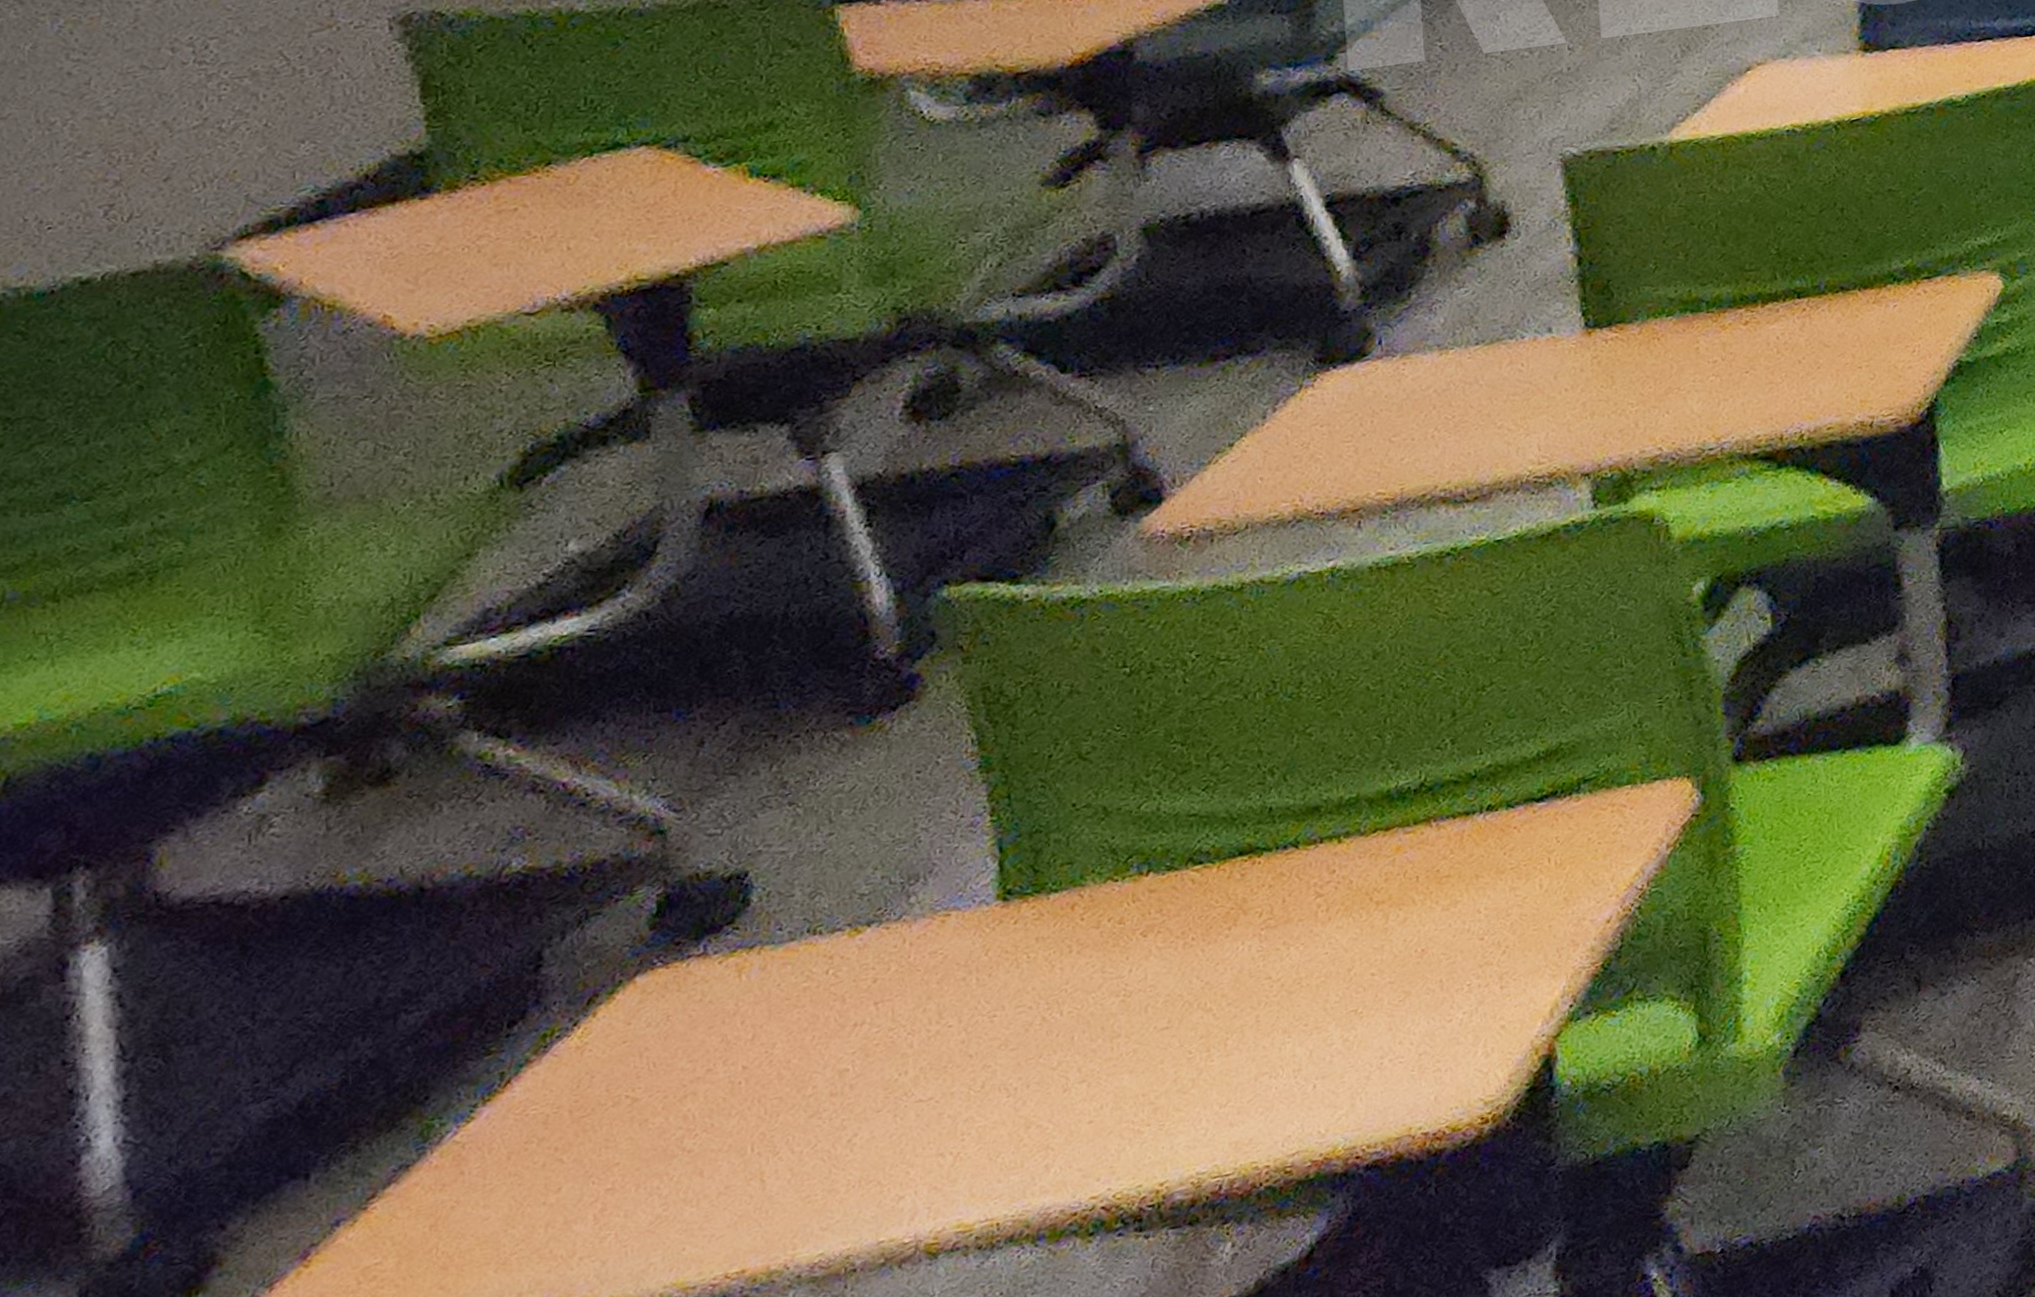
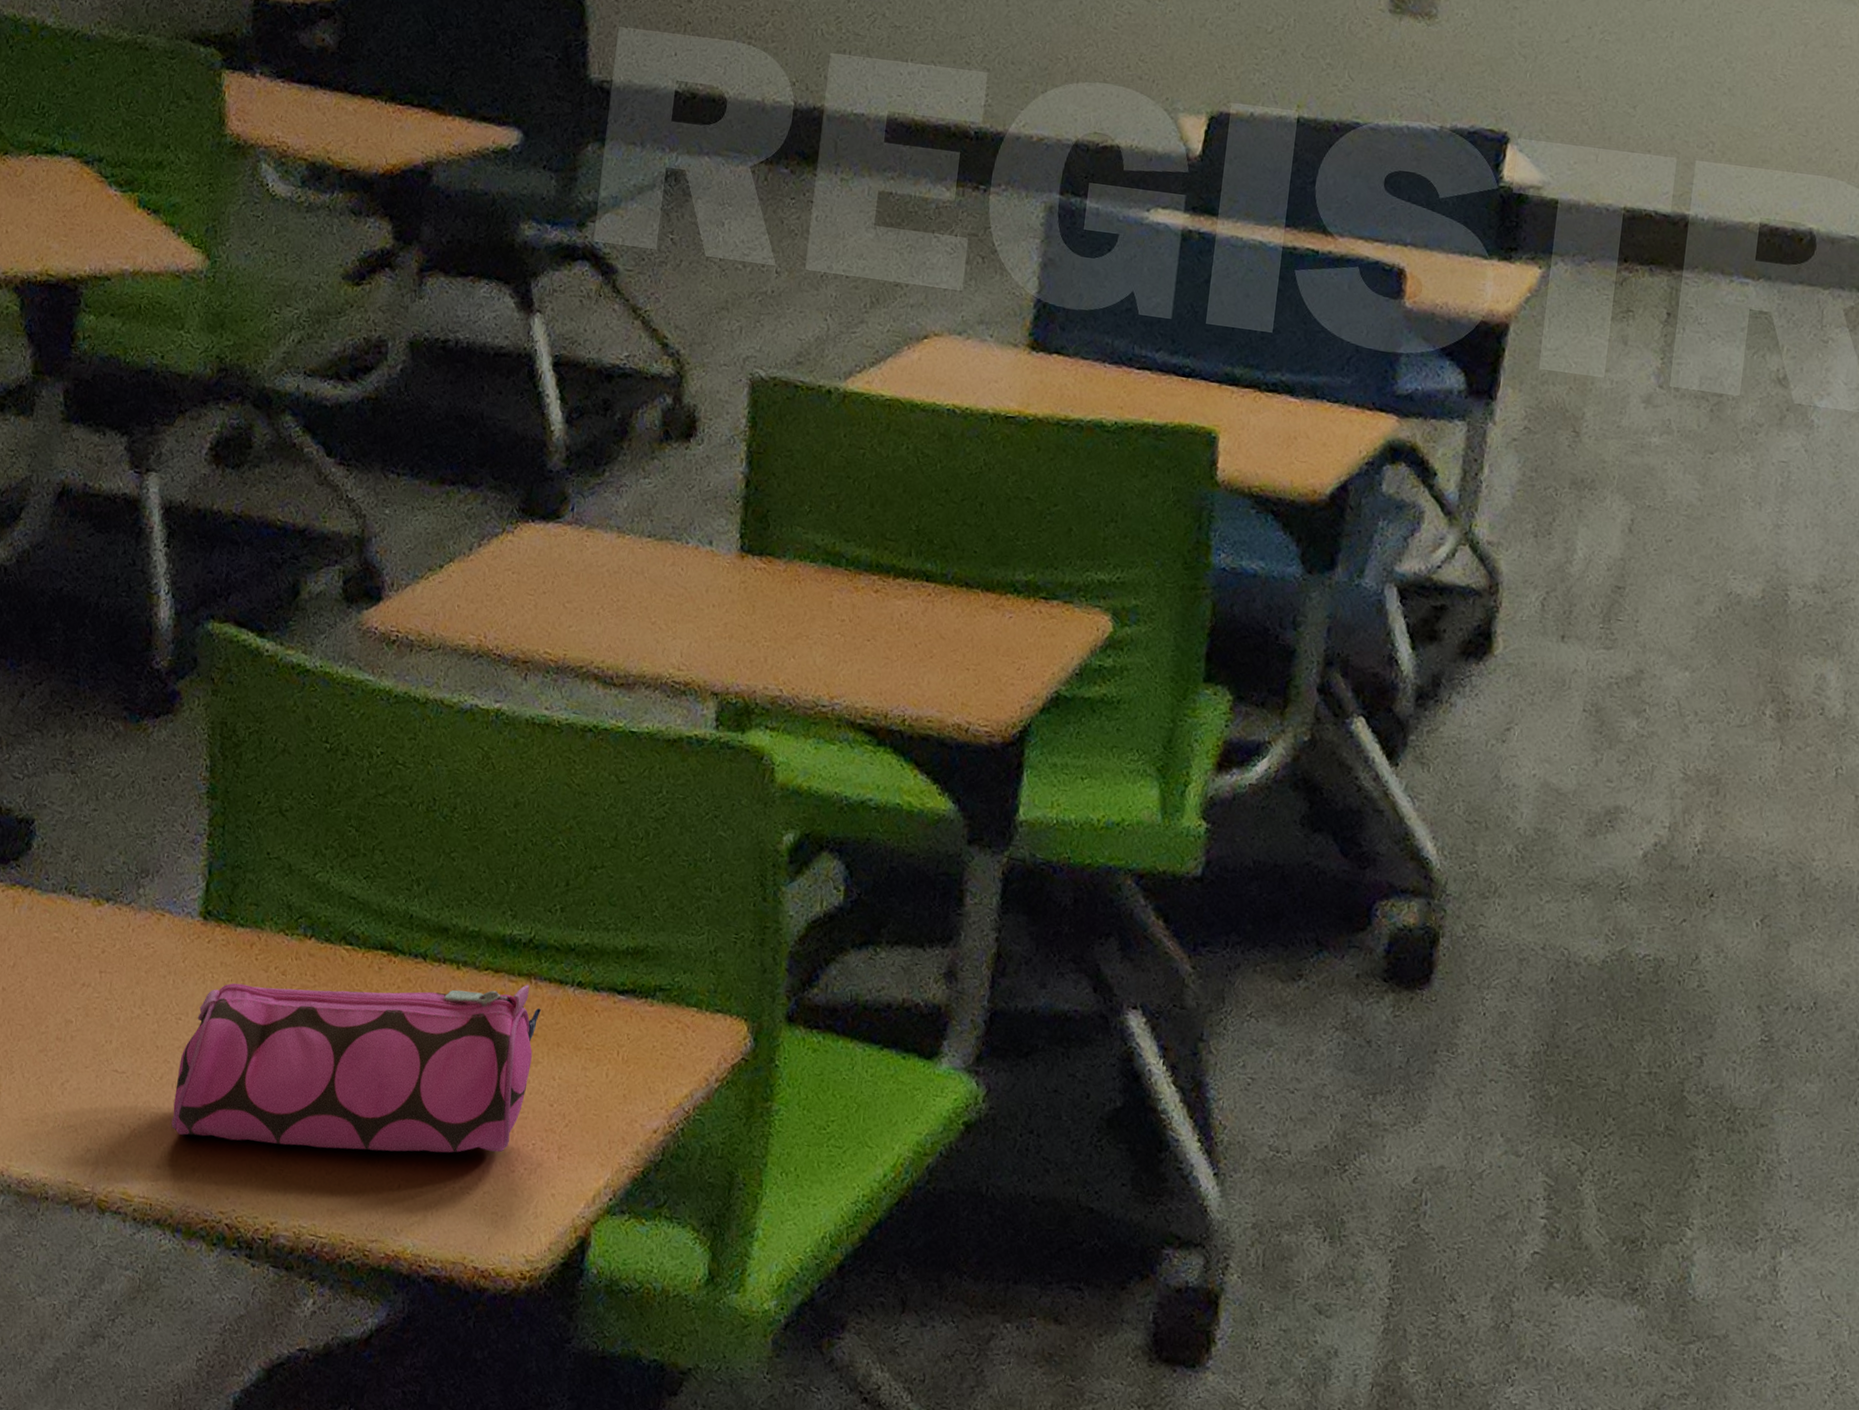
pencil case: none [1004,829,1449,1137] -> present [171,983,541,1153]

